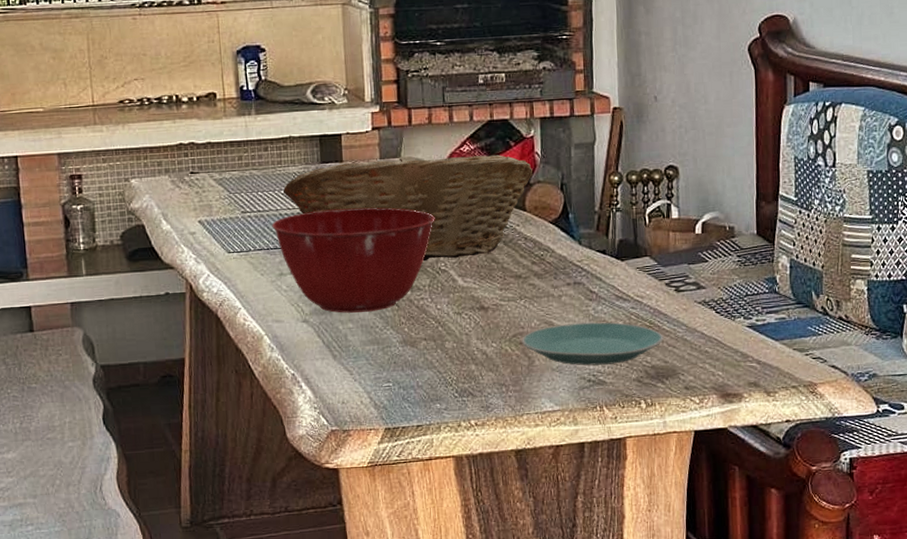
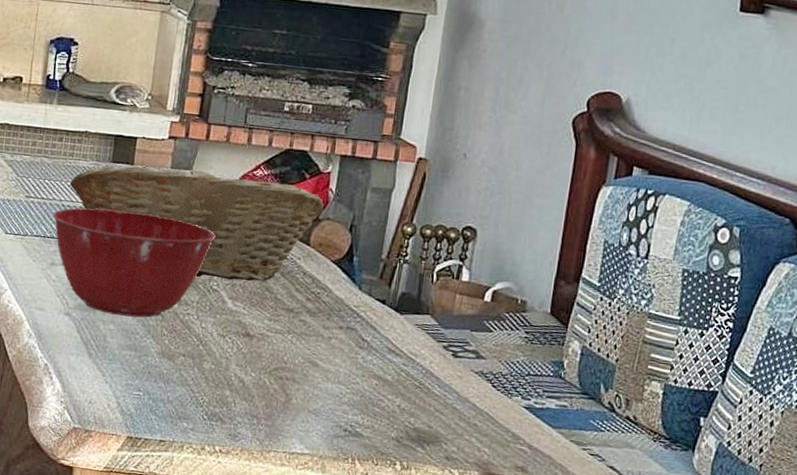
plate: present [522,322,664,366] -> none [282,367,432,419]

